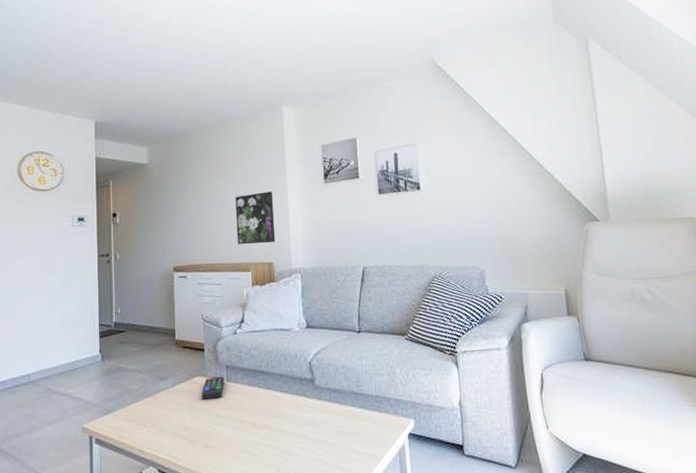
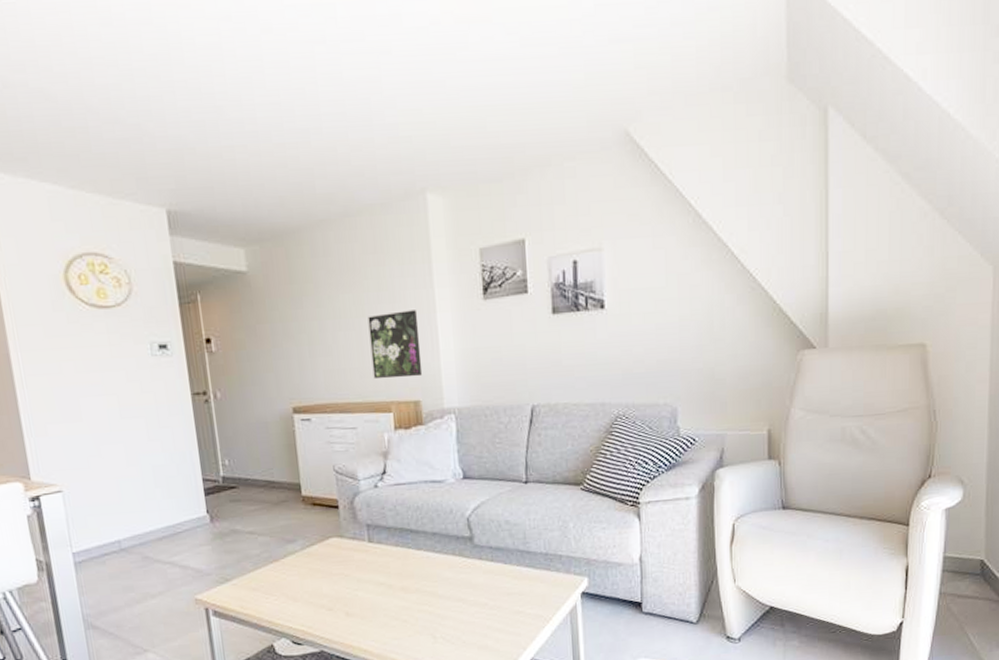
remote control: present [201,376,225,400] -> none [338,536,366,563]

